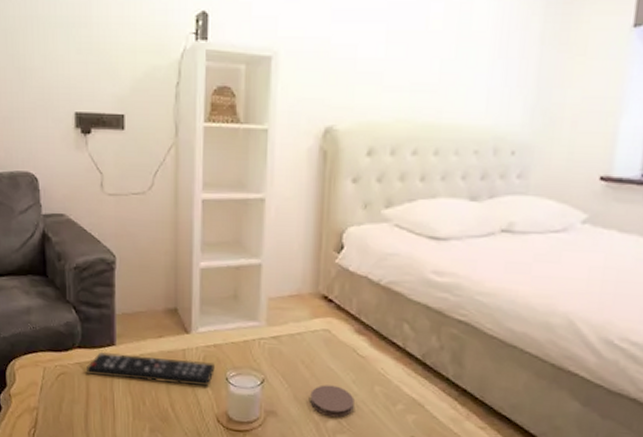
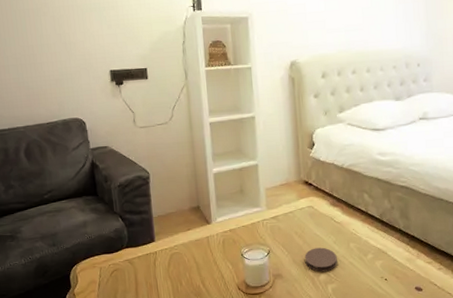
remote control: present [87,351,215,387] -> none [134,244,232,269]

